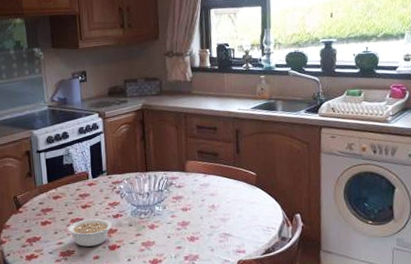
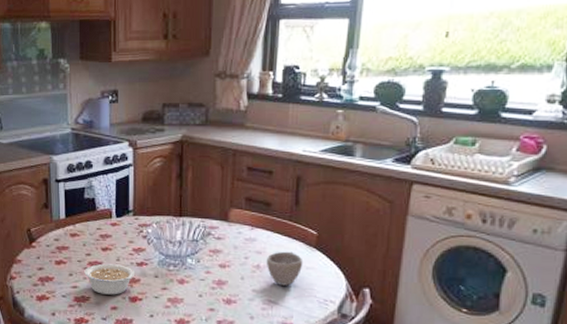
cup: none [218,191,248,220] -> present [266,251,303,286]

